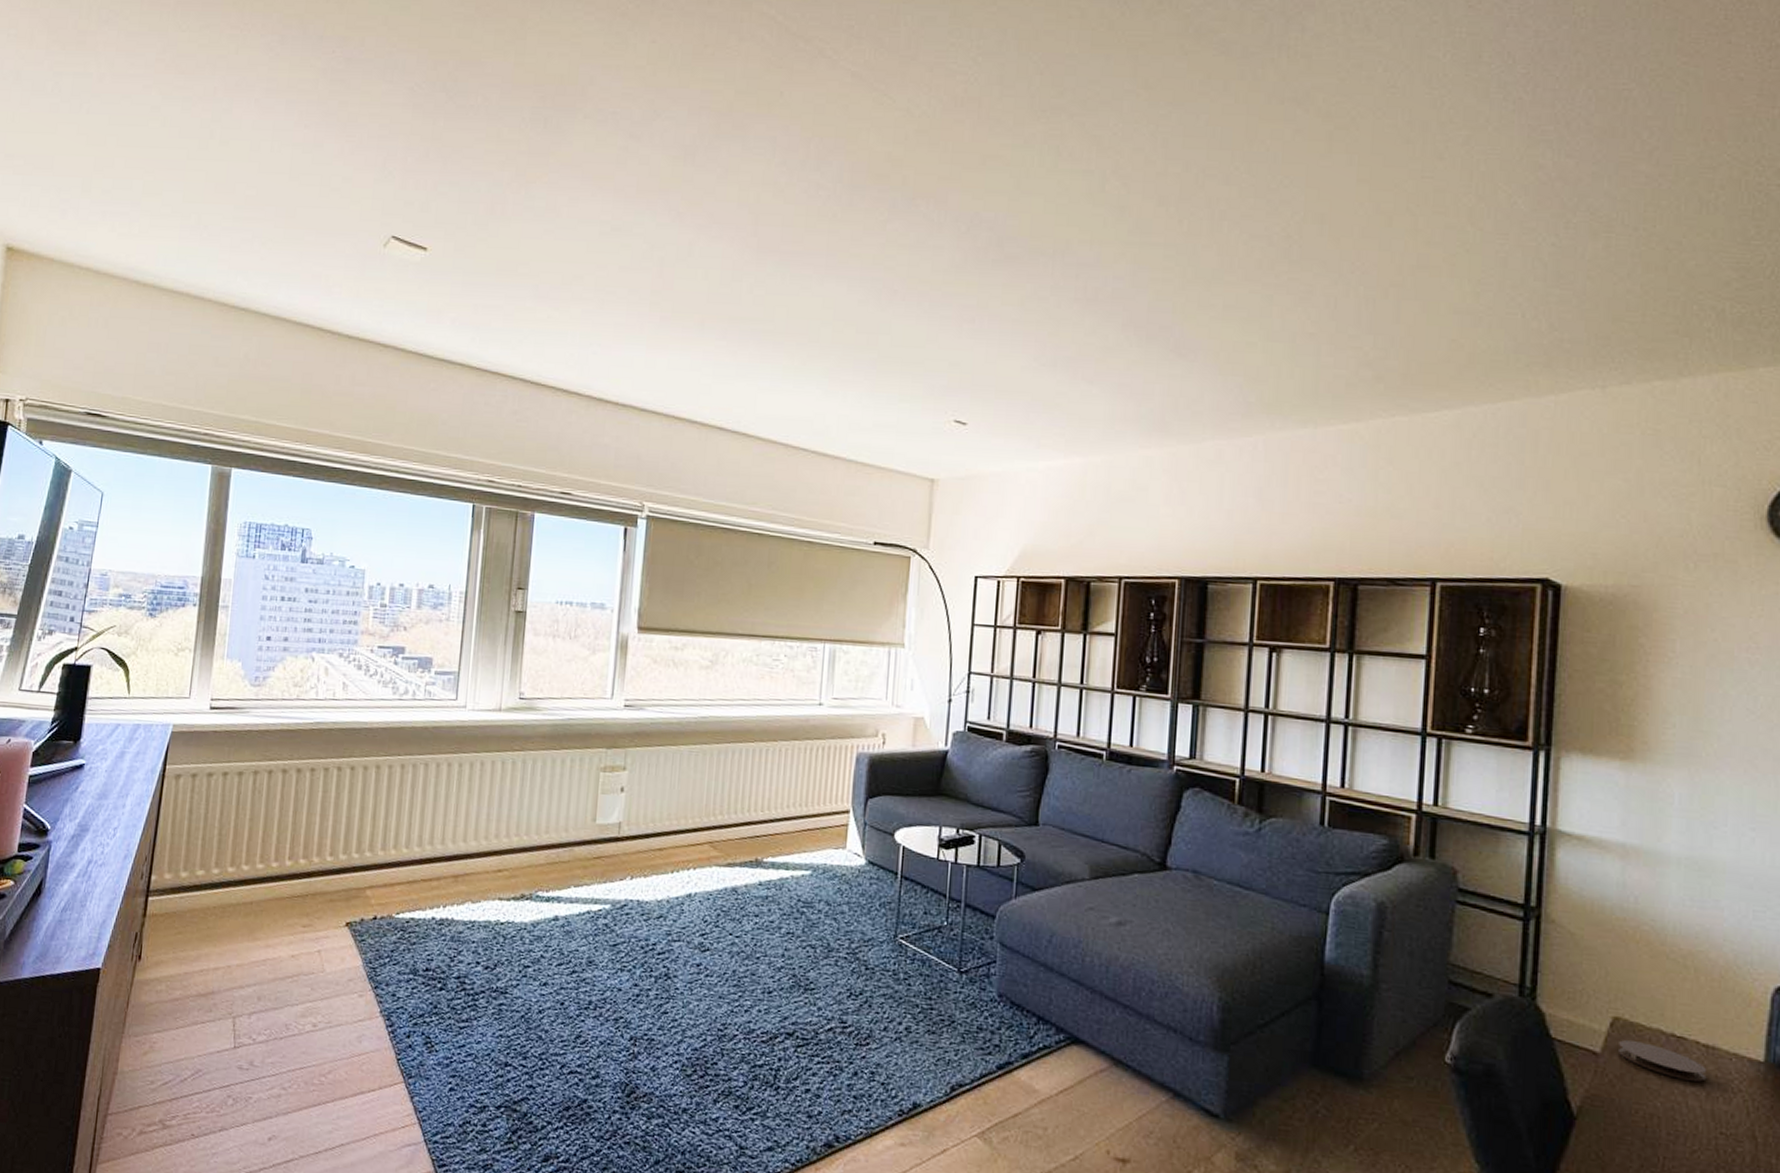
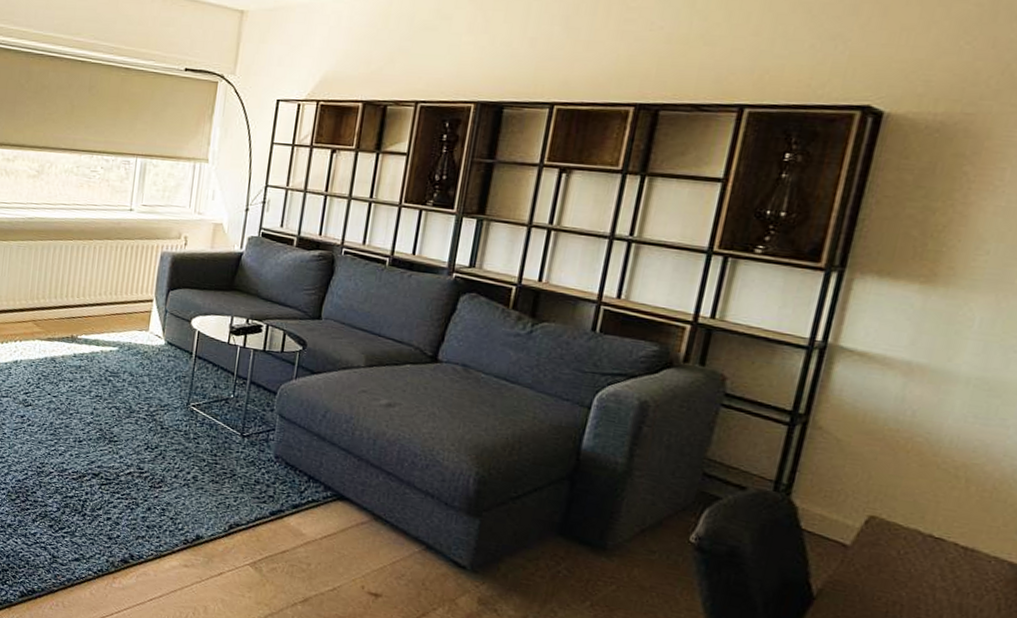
coaster: present [1619,1040,1707,1082] -> none [870,536,962,579]

